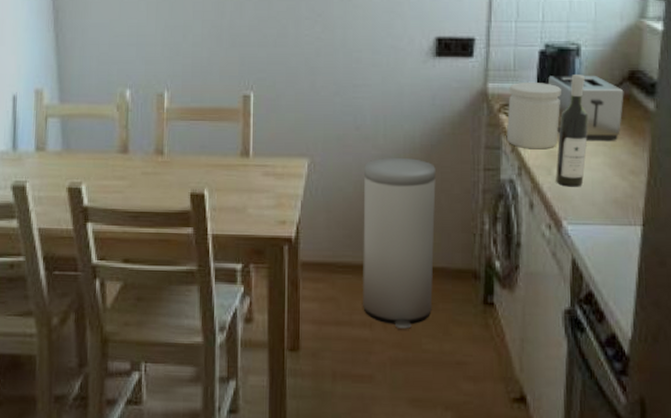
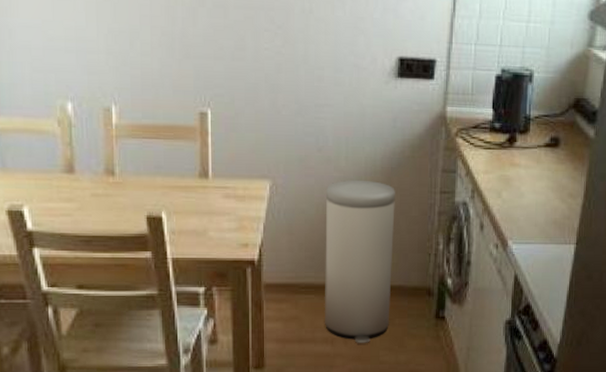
jar: present [506,83,561,150] -> none [462,107,514,173]
toaster: present [548,75,624,141] -> none [503,101,569,166]
bottle: present [556,75,589,187] -> none [504,101,536,209]

